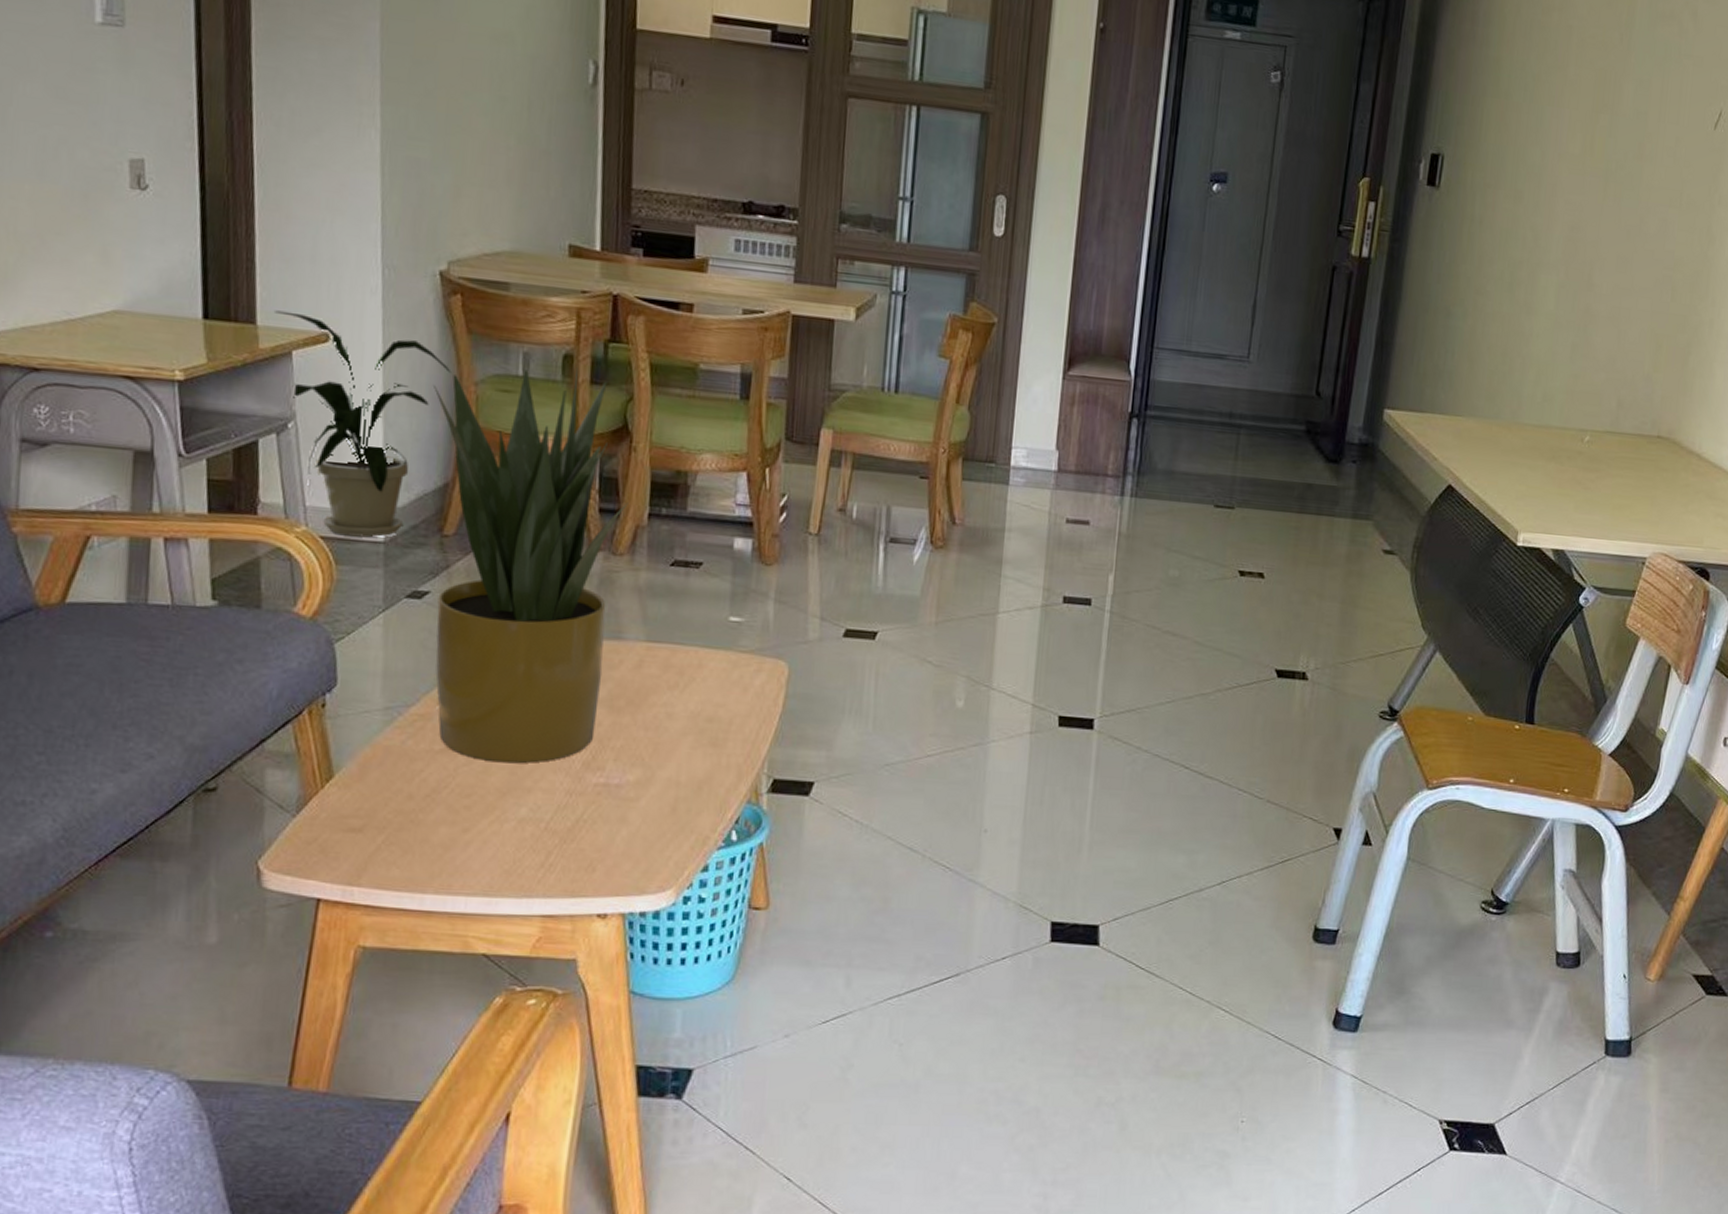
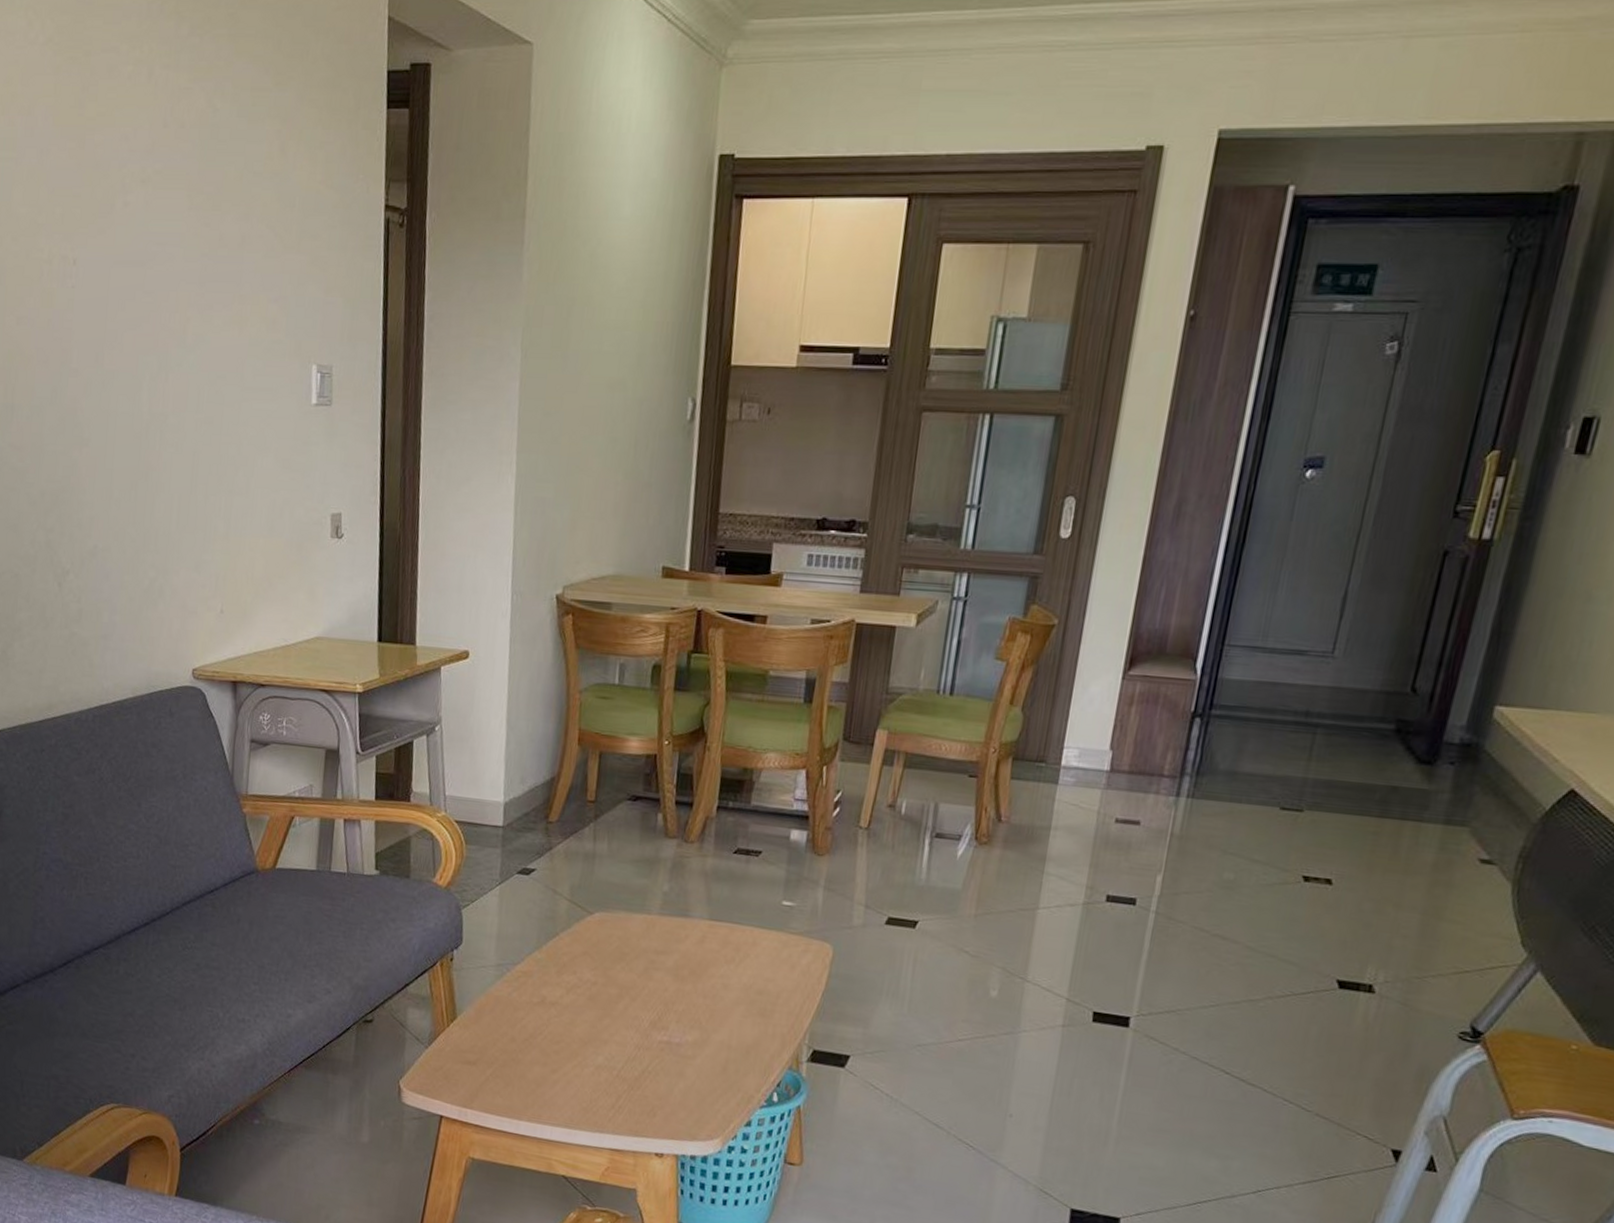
house plant: present [275,310,452,538] -> none [430,633,562,823]
planter: present [434,367,628,764] -> none [537,676,701,1019]

